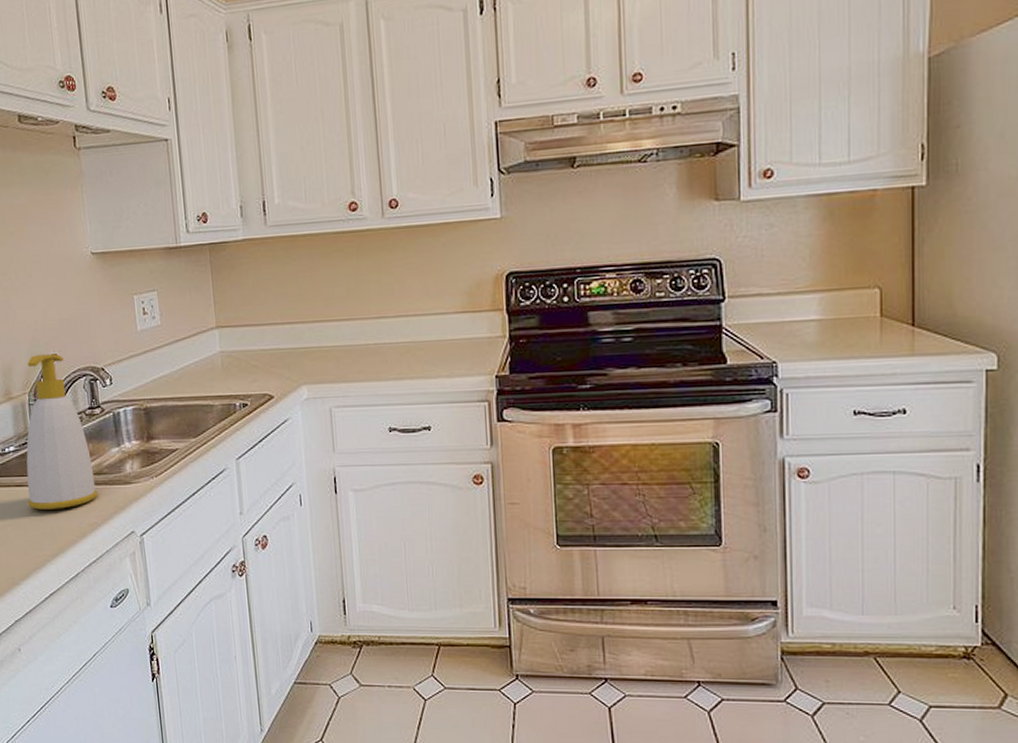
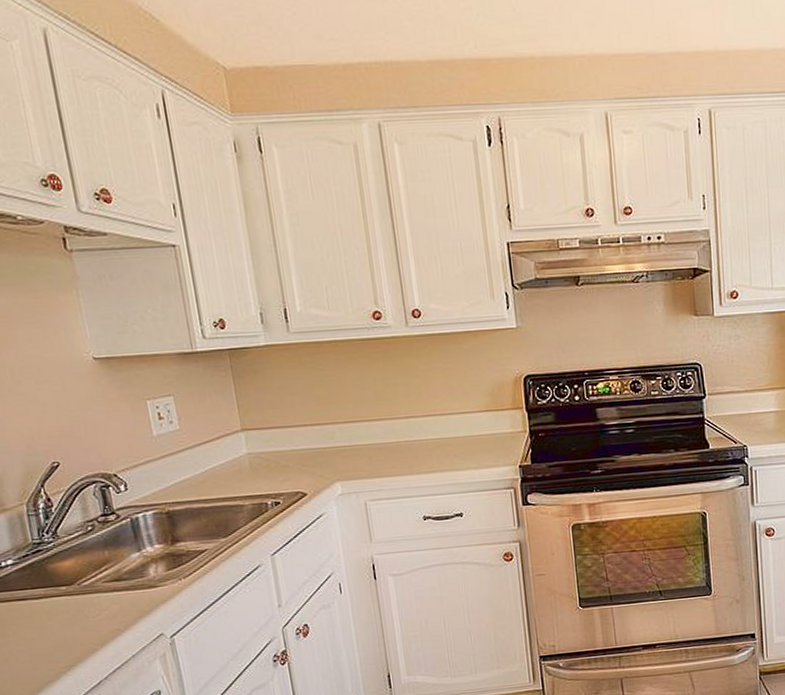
soap bottle: present [26,354,98,510] -> none [23,462,118,622]

